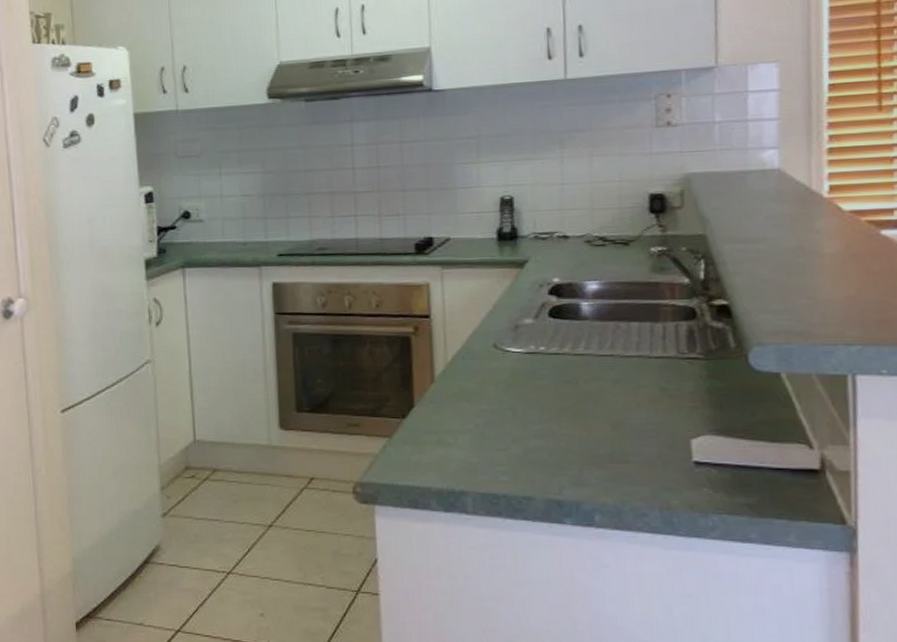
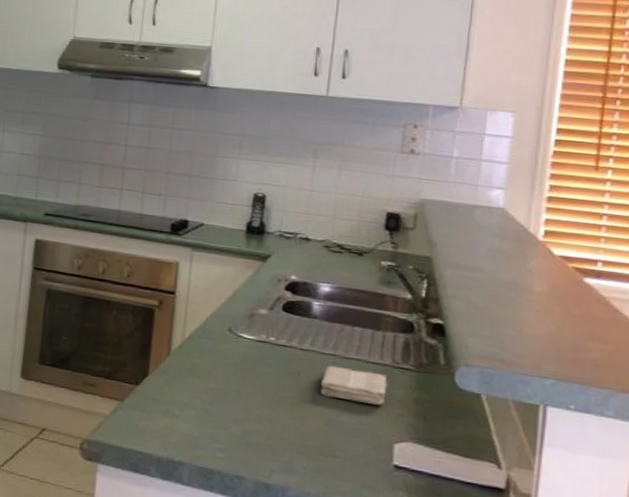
washcloth: none [601,366,675,402] -> present [320,365,387,406]

